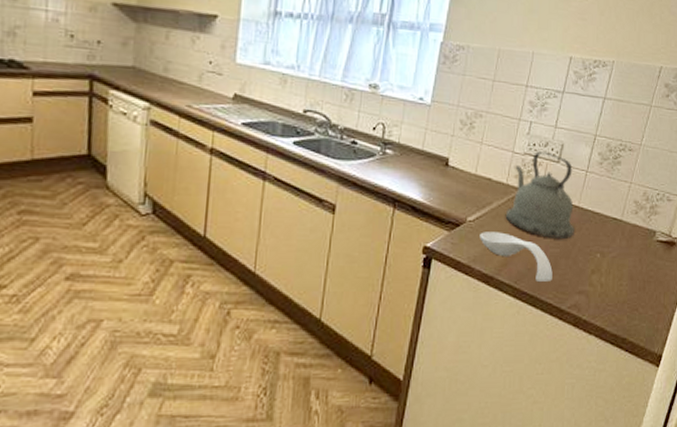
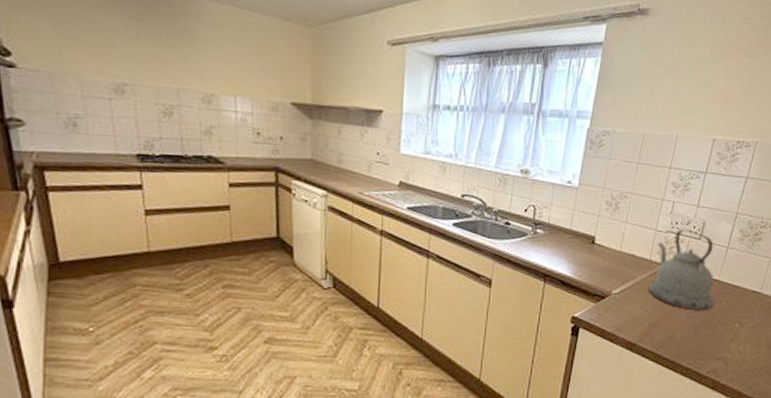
spoon rest: present [480,232,553,283] -> none [624,303,693,350]

